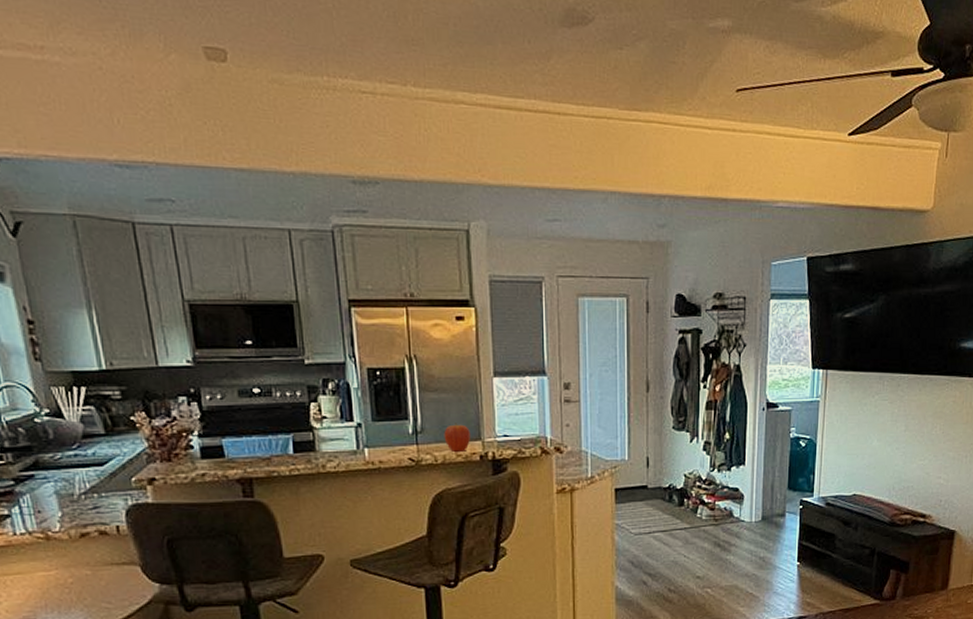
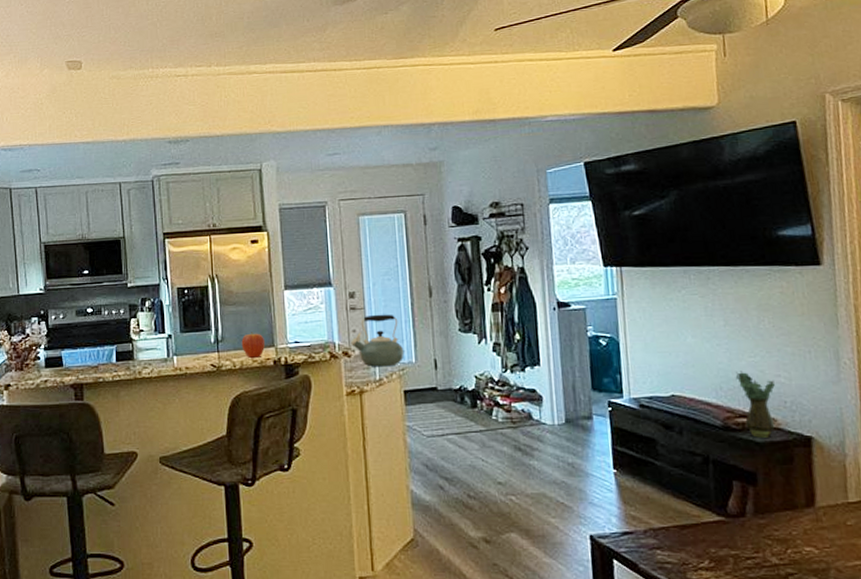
kettle: none [563,408,618,464] -> present [350,314,405,367]
vase: none [906,472,935,532] -> present [735,371,775,438]

